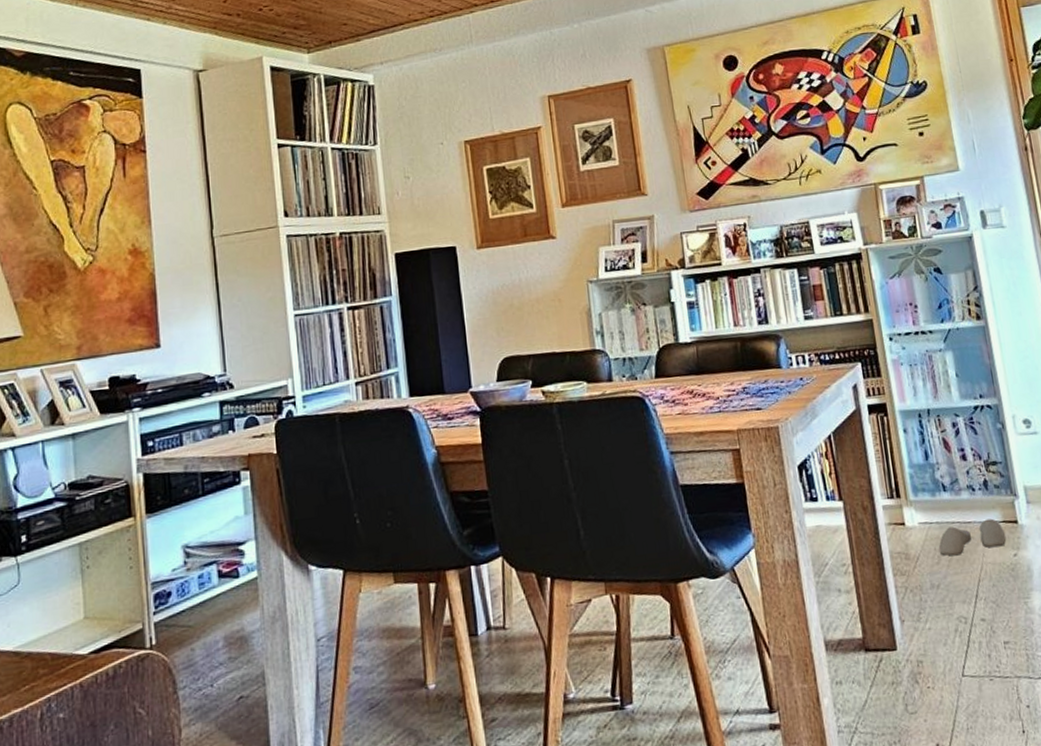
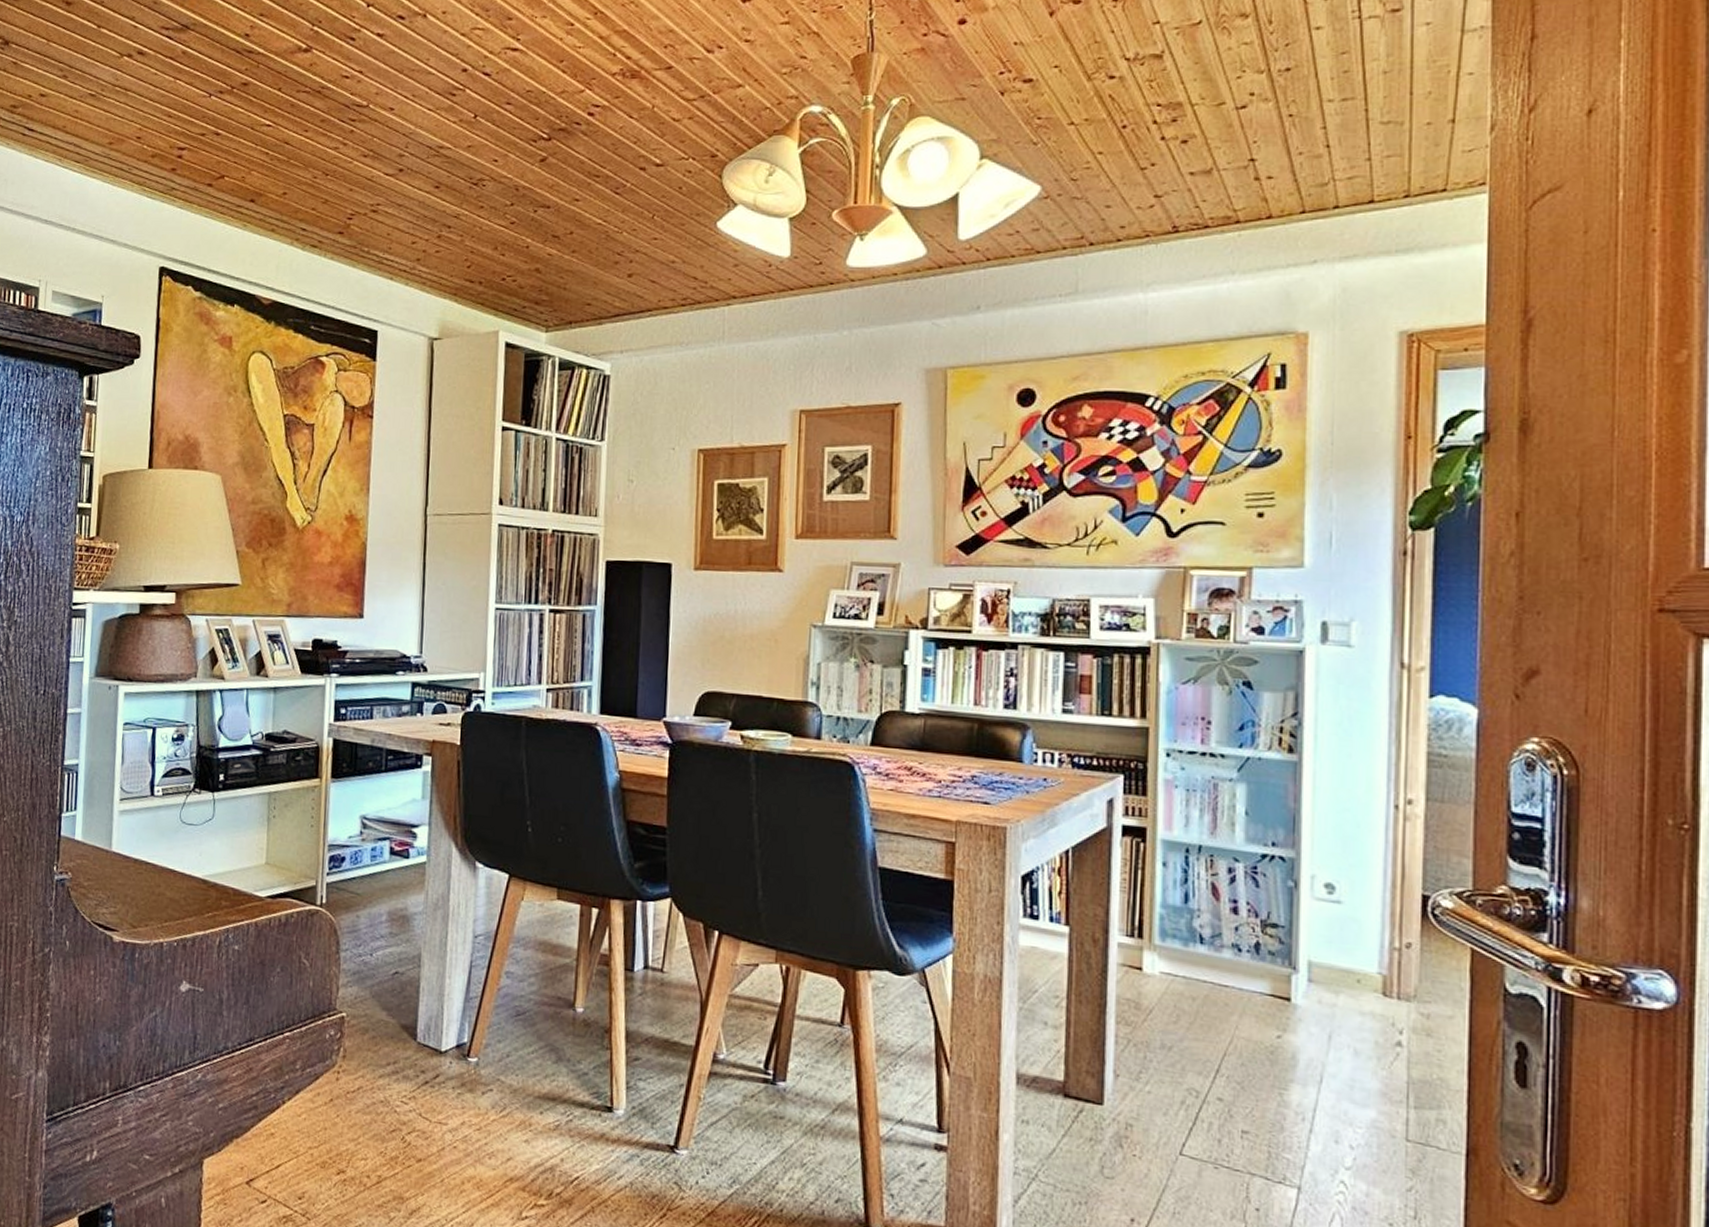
slippers: present [938,518,1007,556] -> none [1179,985,1271,1023]

